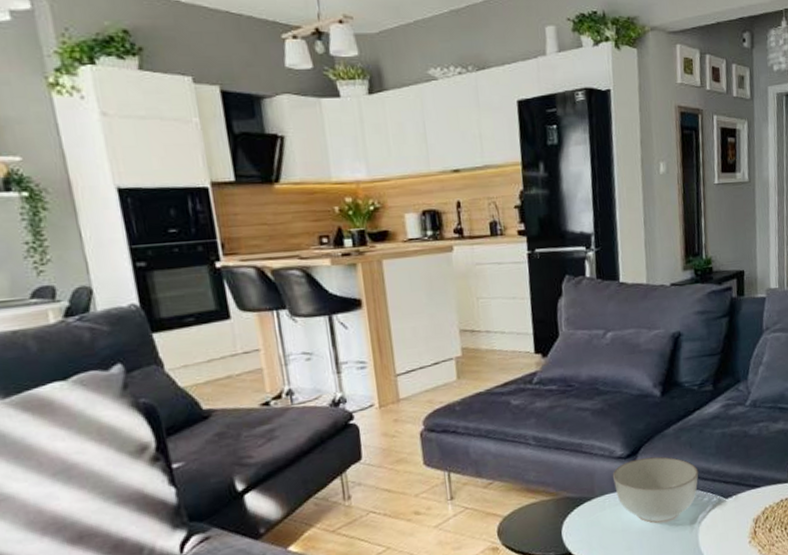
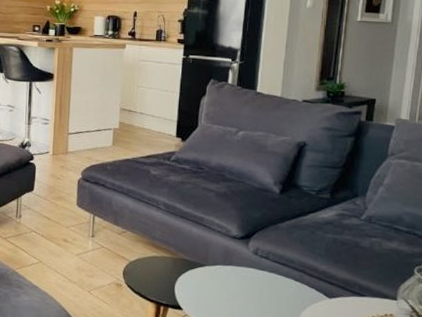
bowl: present [612,456,699,523] -> none [225,242,306,304]

